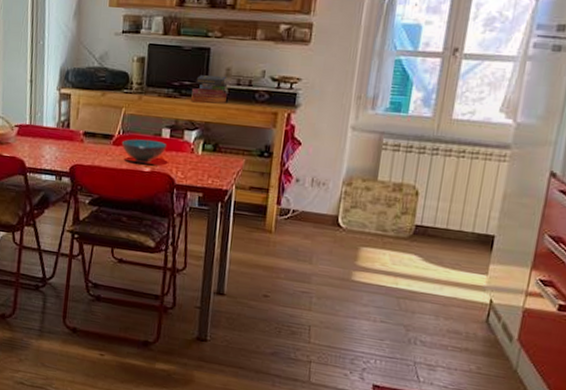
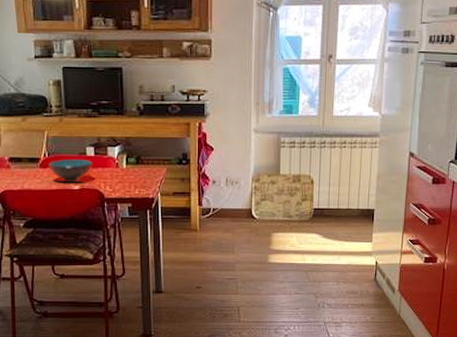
books: present [191,75,228,104] -> none [110,93,143,120]

